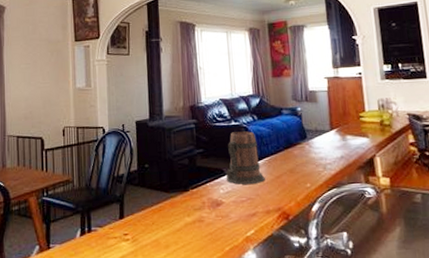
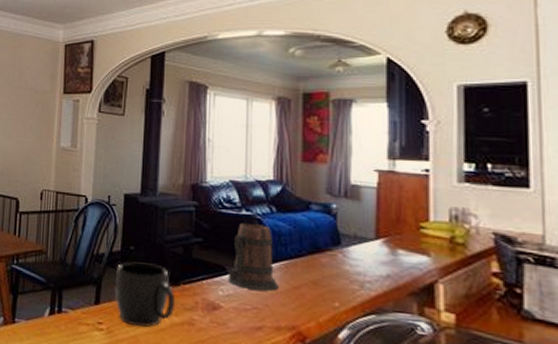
mug: none [134,176,187,232] -> present [114,261,176,328]

